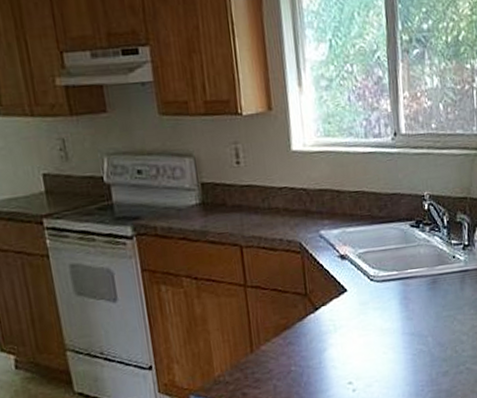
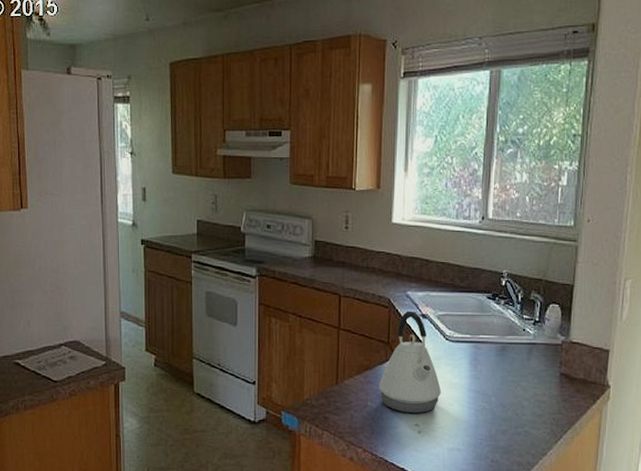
kettle: none [301,252,373,372] -> present [379,311,441,413]

